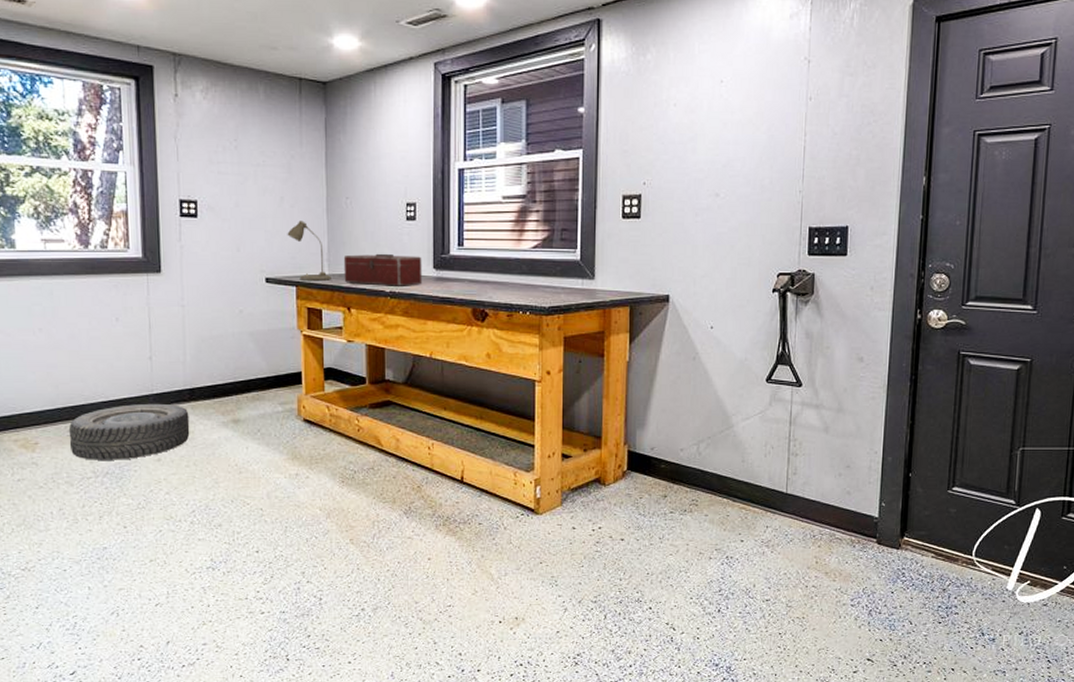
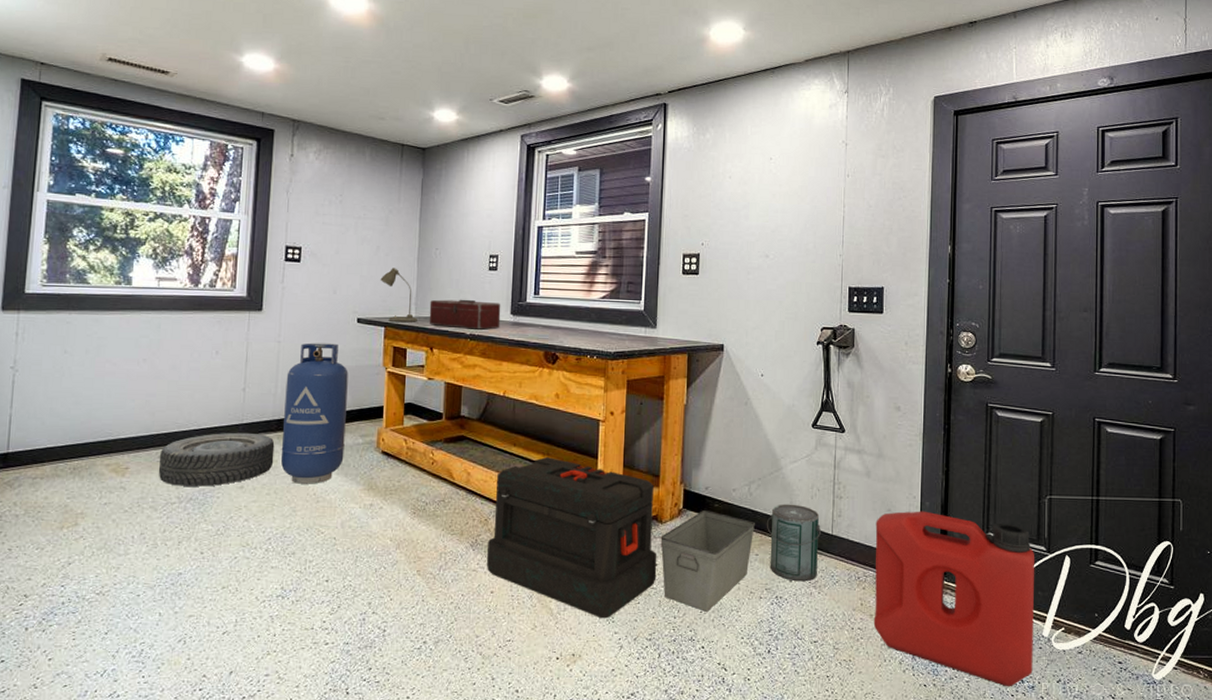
gas cylinder: none [194,306,264,455] -> present [281,343,348,484]
toolbox: none [422,421,601,583] -> present [487,457,657,619]
storage bin: none [604,472,704,573] -> present [660,510,755,612]
paint can: none [716,463,776,541] -> present [766,504,822,582]
fuel can: none [828,466,1003,640] -> present [873,511,1035,687]

